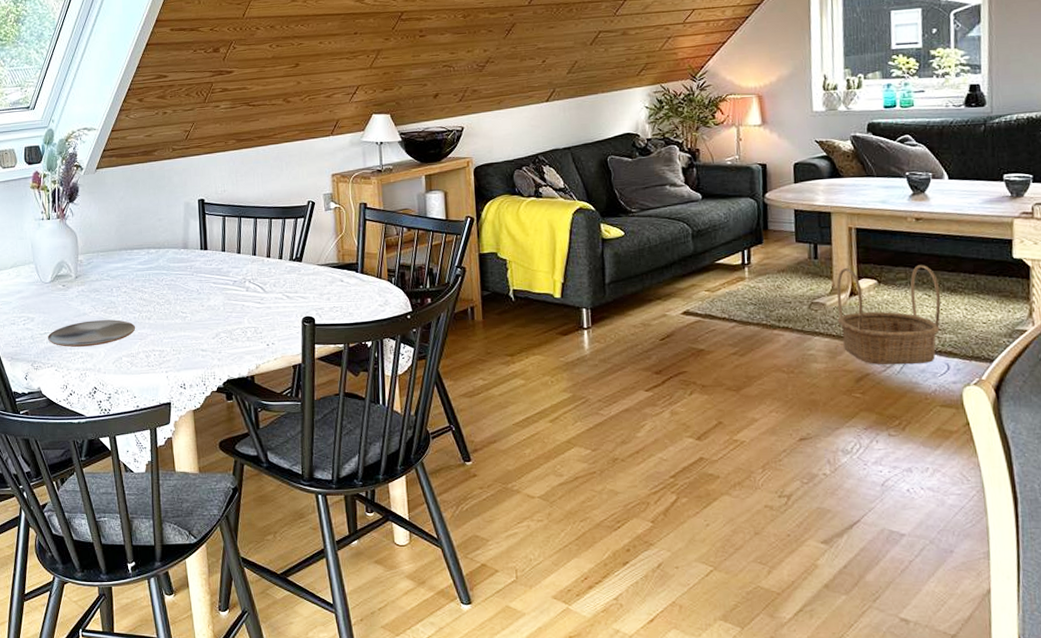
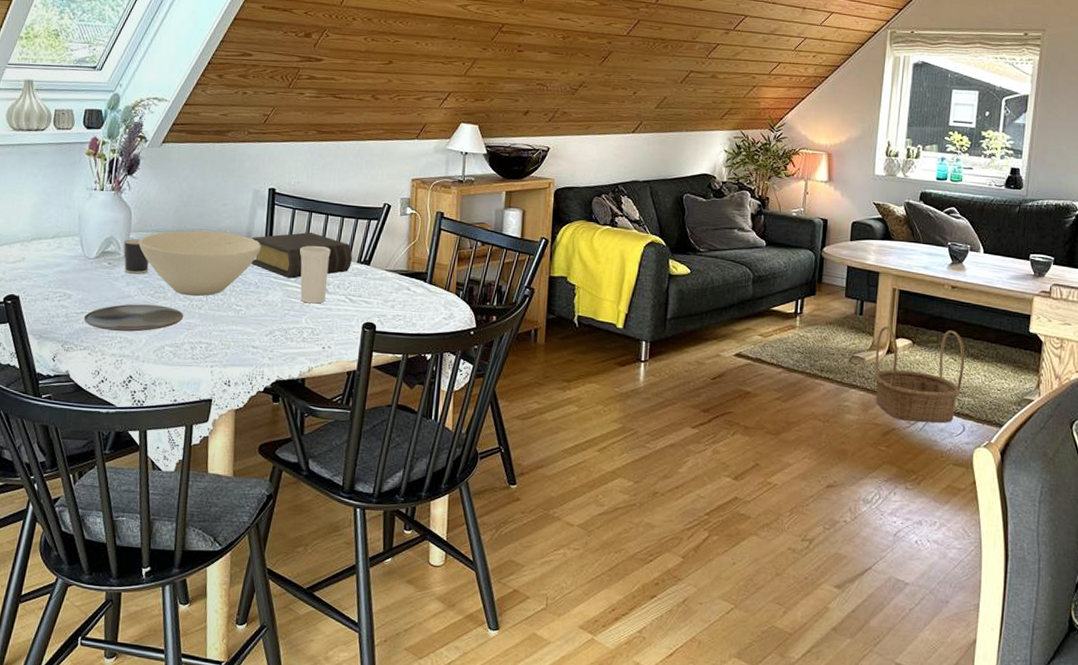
mug: none [73,261,99,293] -> present [123,239,149,274]
bowl: none [87,245,198,308] -> present [138,230,261,296]
book: none [189,236,285,282] -> present [251,232,353,279]
cup: none [234,248,264,304] -> present [300,245,331,304]

